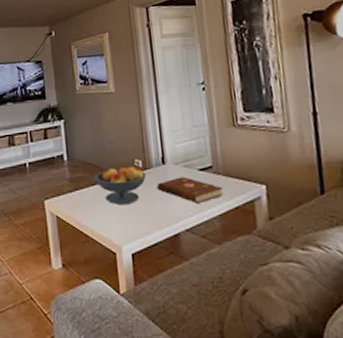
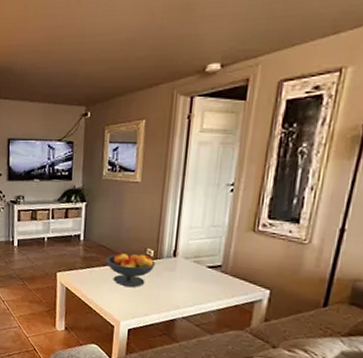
book: present [156,177,224,203] -> none [163,270,227,296]

